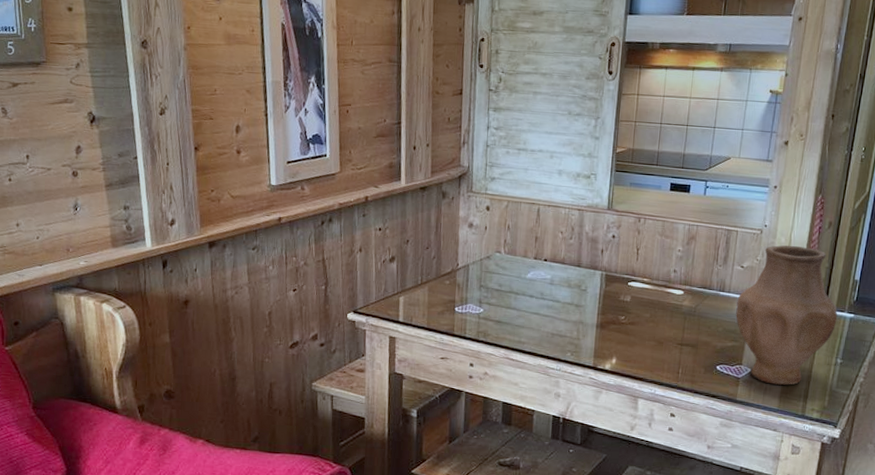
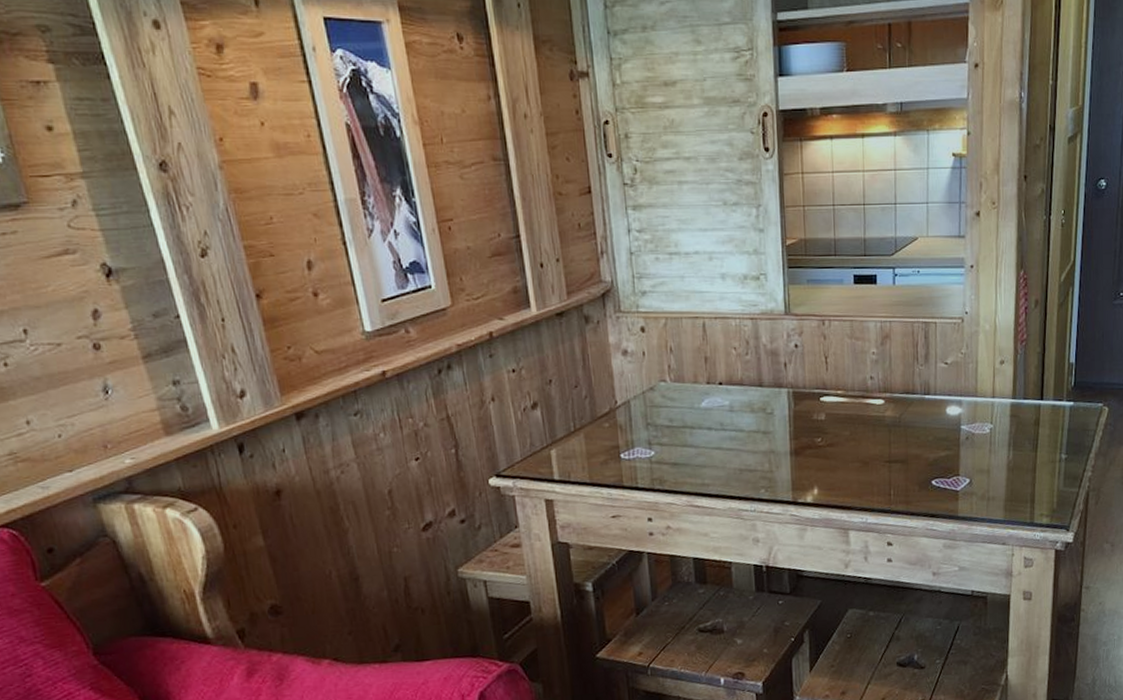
vase: present [736,245,838,385] -> none [945,331,1056,493]

